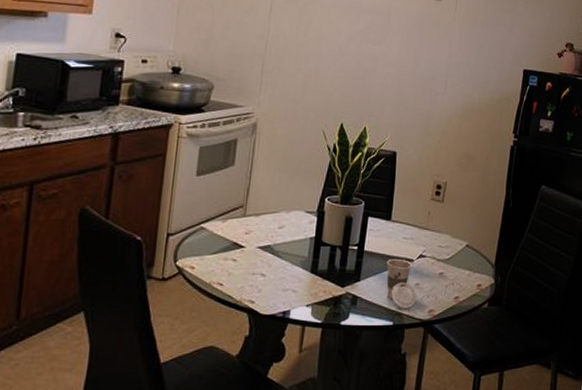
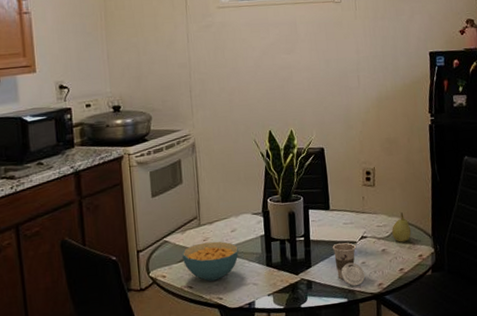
cereal bowl: none [218,235,284,281] -> present [182,241,239,282]
fruit: none [453,235,474,268] -> present [392,212,412,243]

